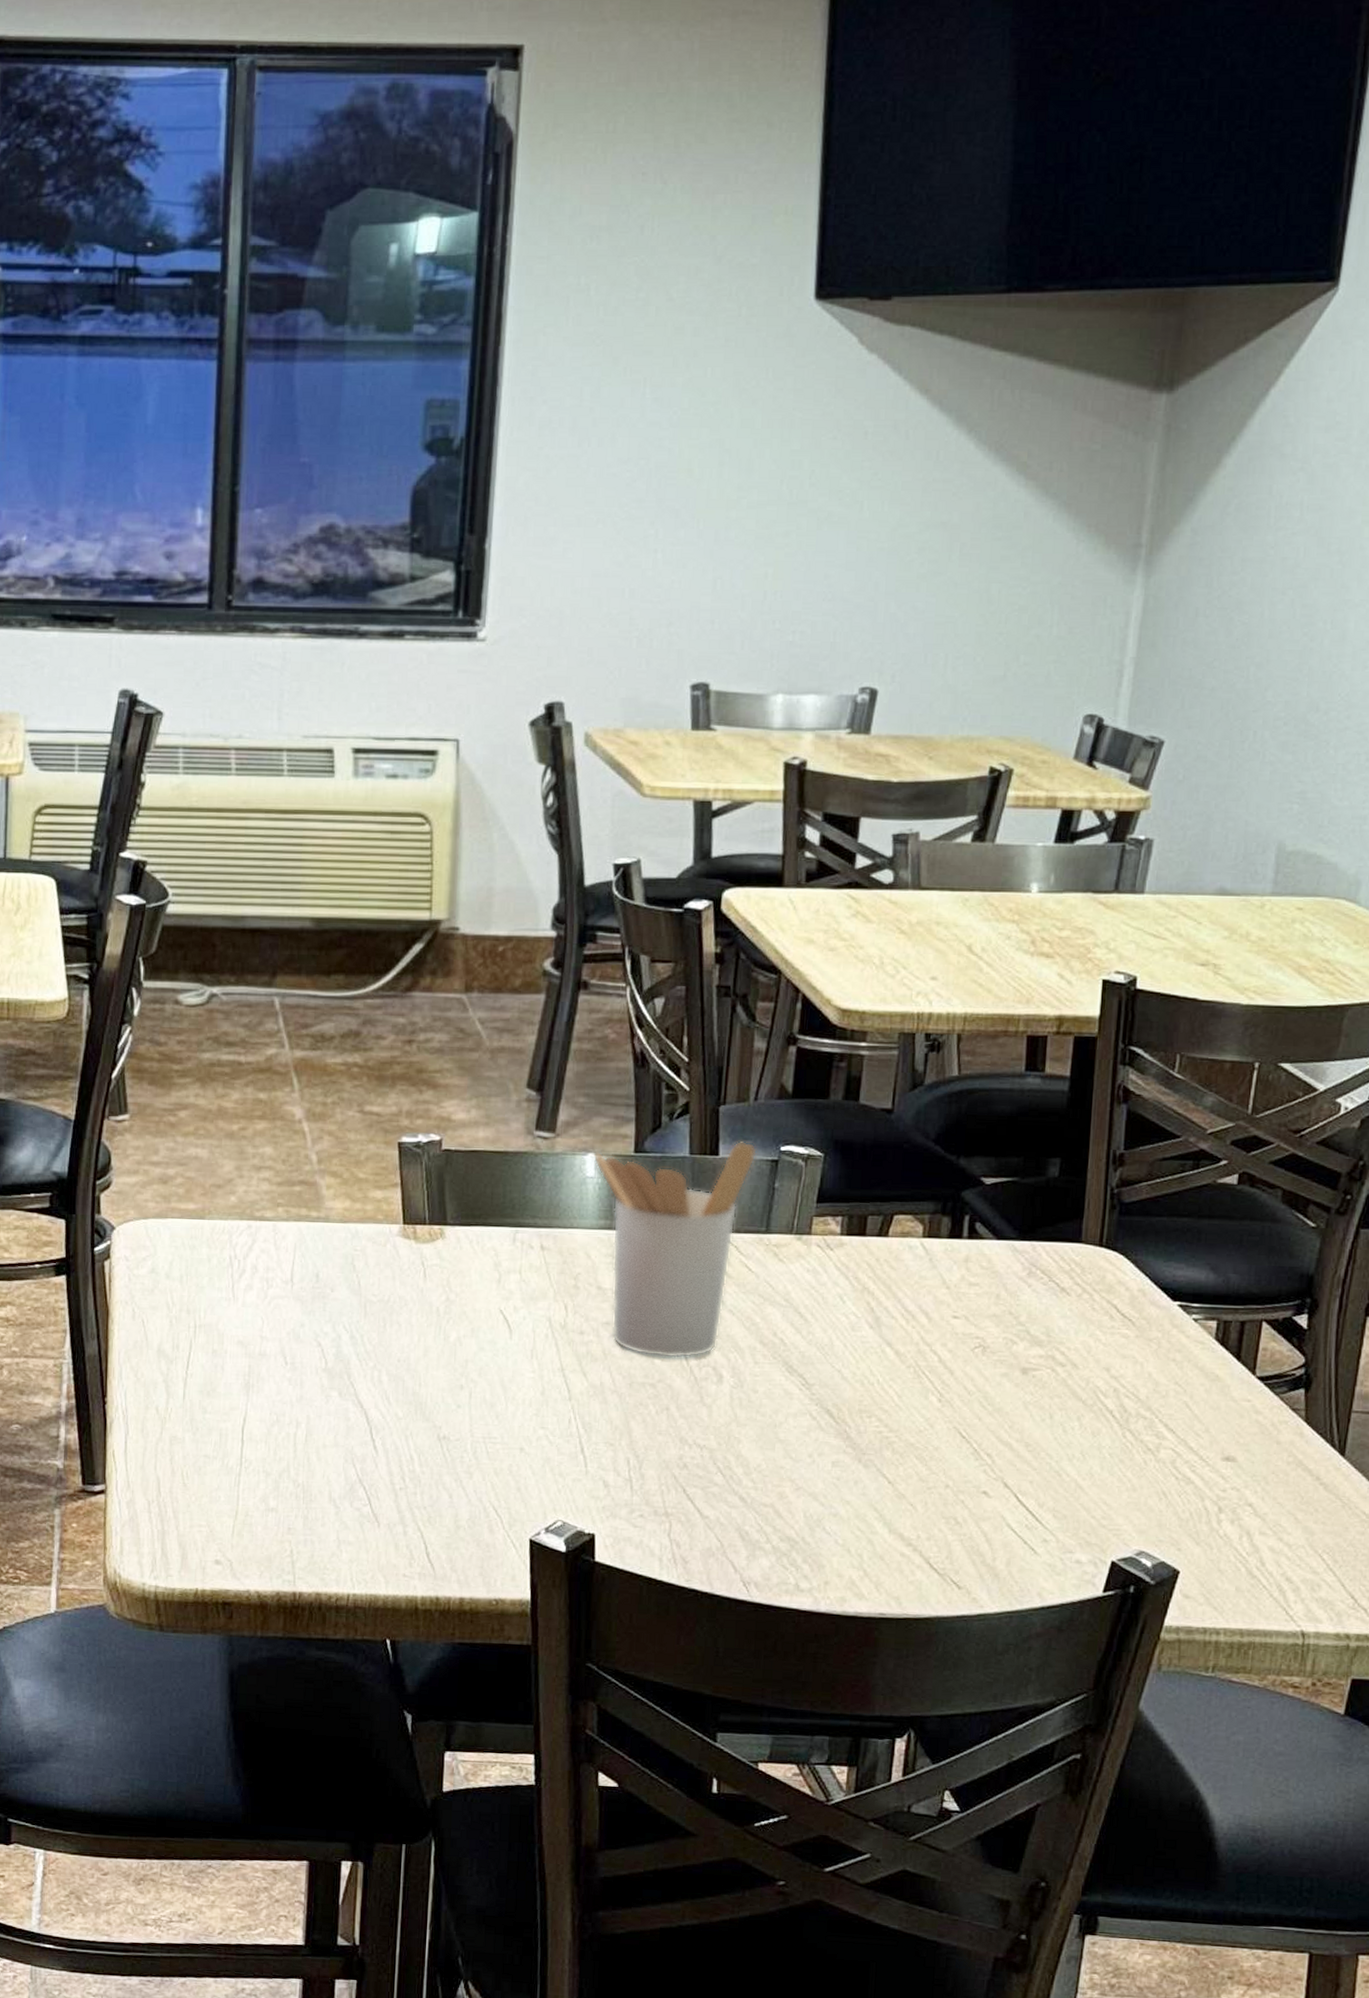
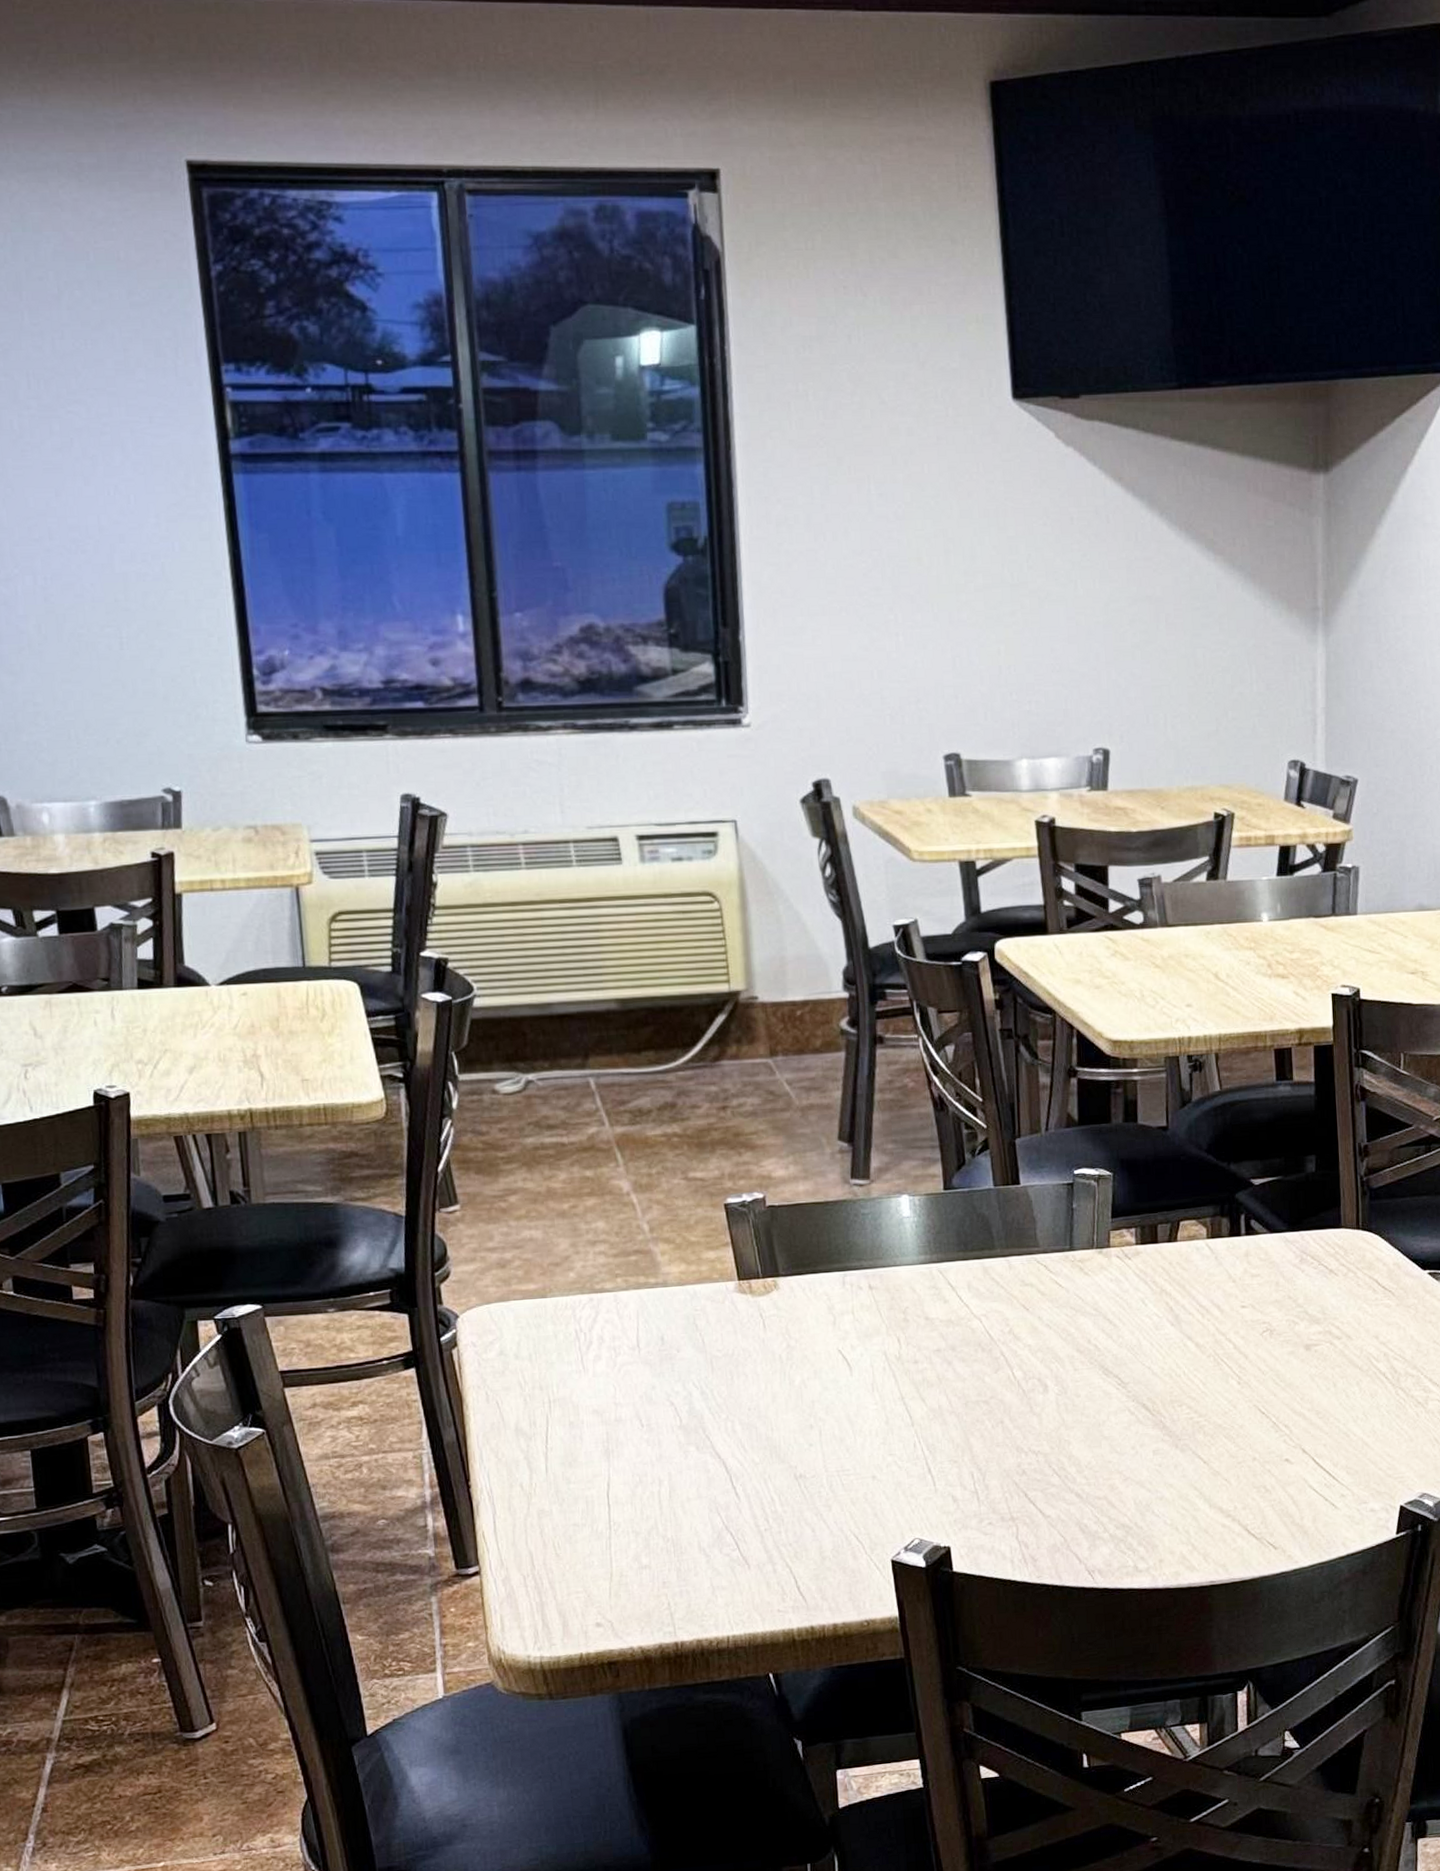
utensil holder: present [593,1140,758,1359] -> none [907,1168,1054,1376]

